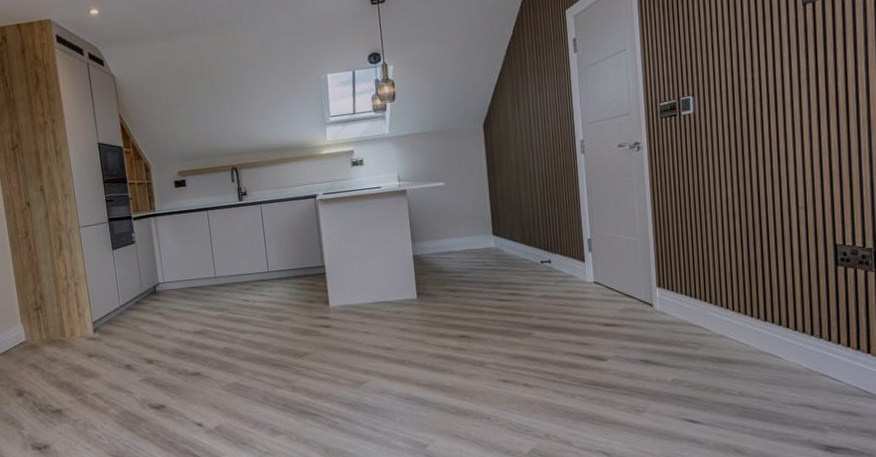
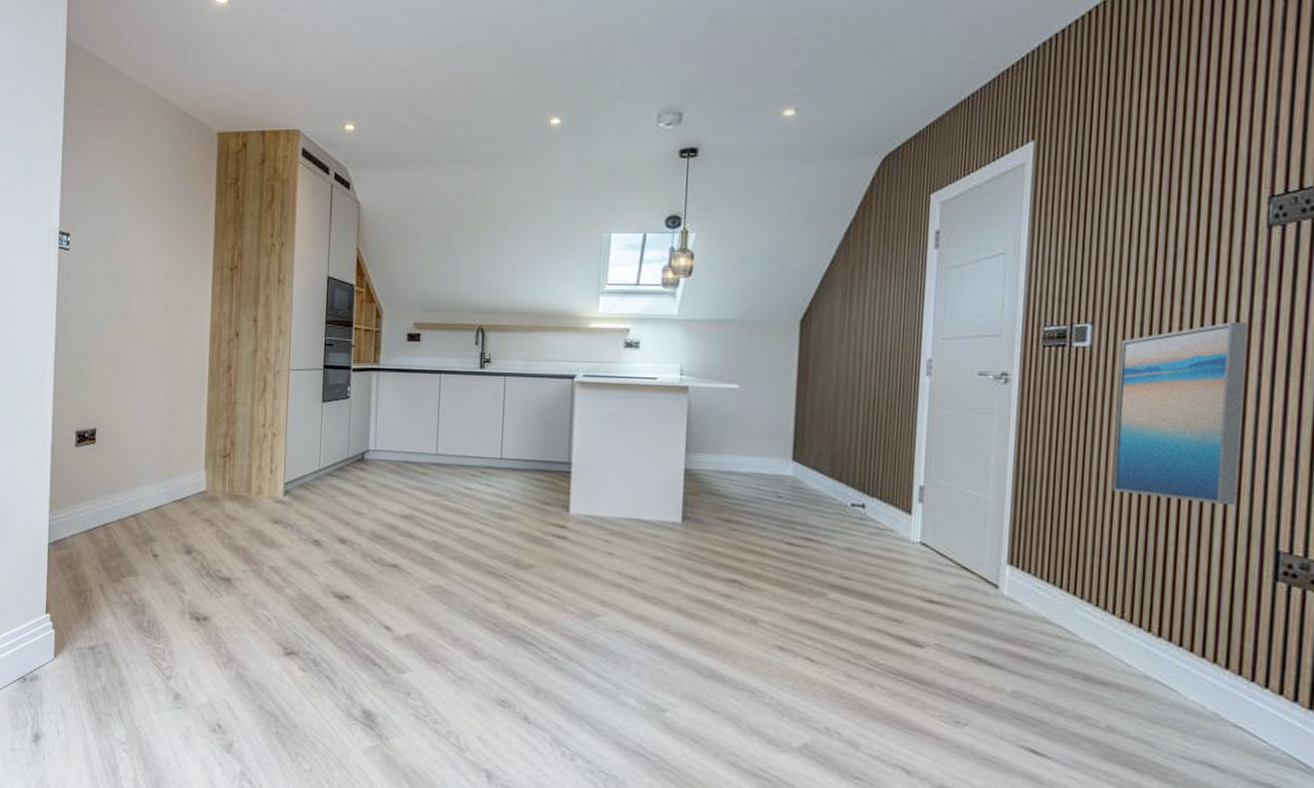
wall art: none [714,78,805,220] -> present [1113,321,1247,505]

